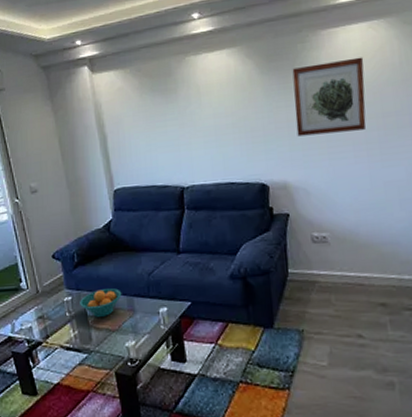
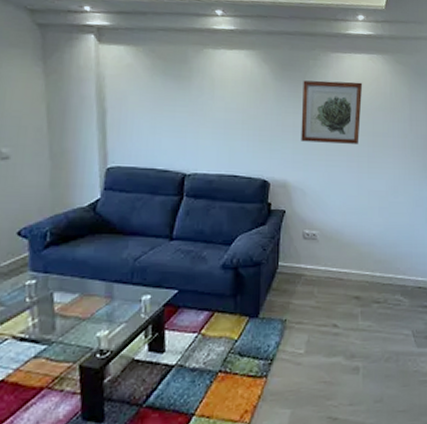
fruit bowl: present [80,288,122,318] -> none [46,273,101,305]

